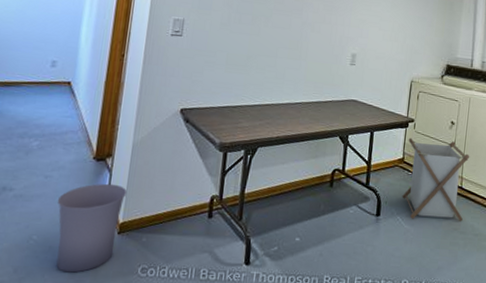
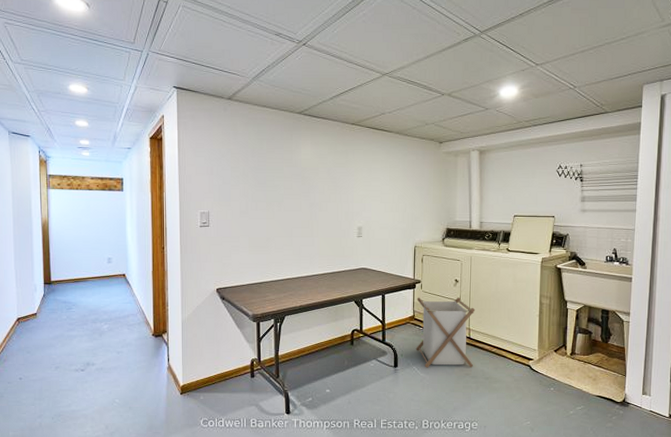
waste bin: present [56,183,128,273] -> none [129,354,183,427]

